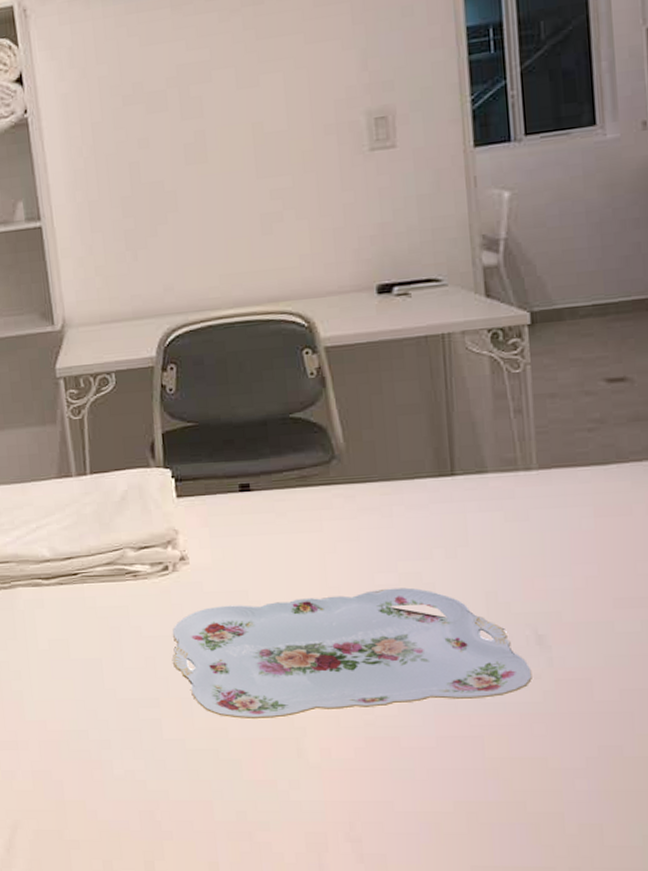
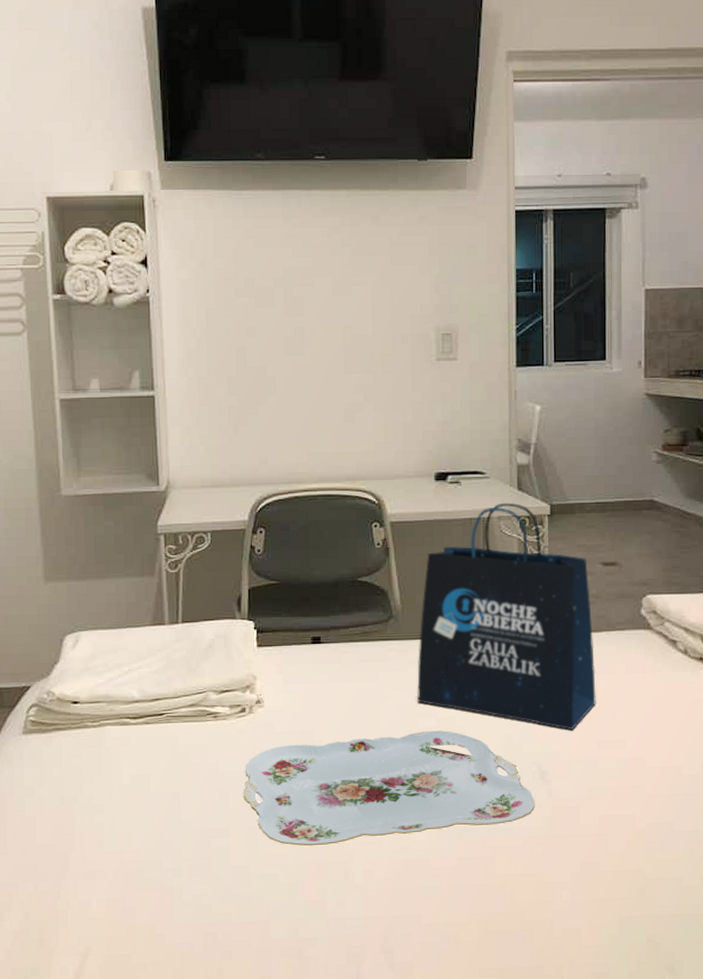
tote bag: none [369,313,608,586] -> present [417,502,596,731]

